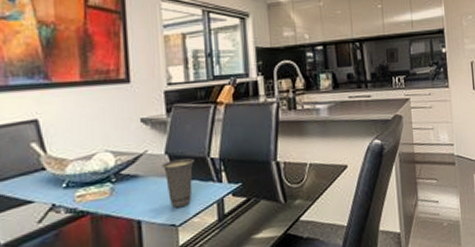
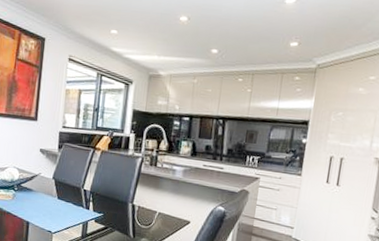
cup: present [161,158,194,208] -> none [49,184,72,221]

